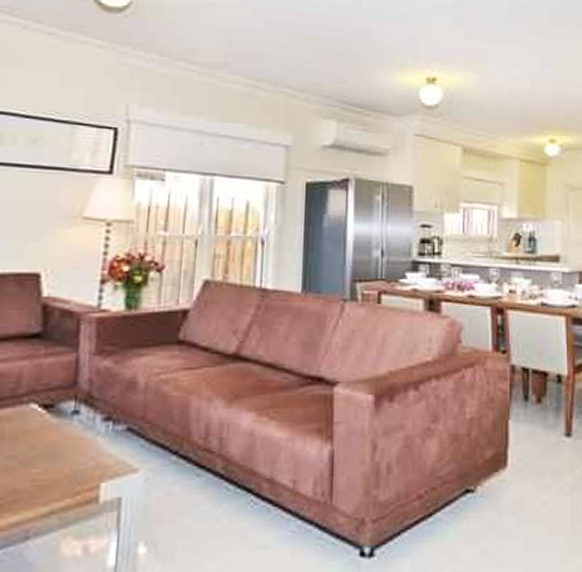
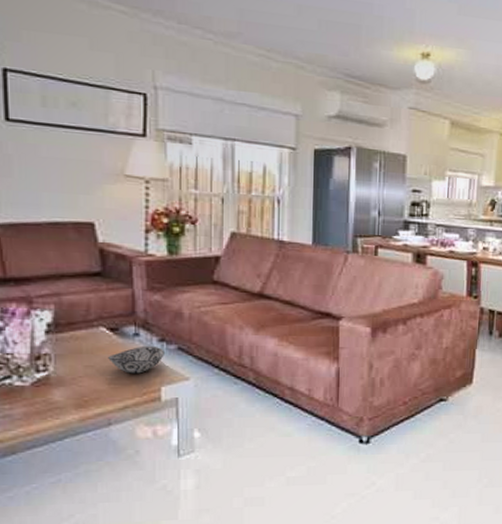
decorative bowl: none [36,426,109,465] -> present [108,345,164,374]

